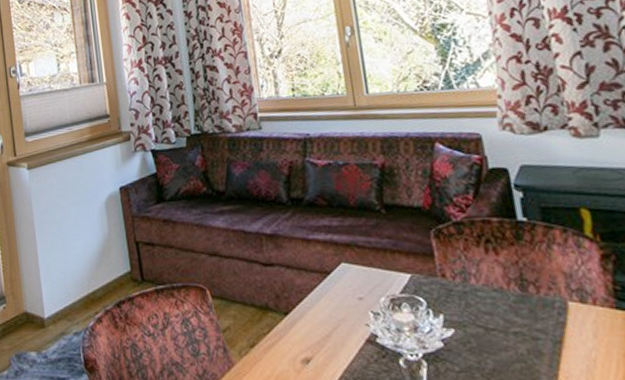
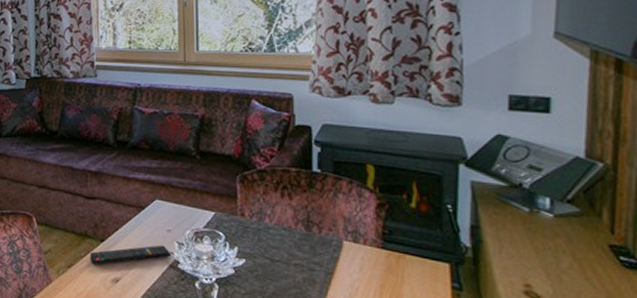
remote control: none [273,316,367,342] -> present [90,245,172,264]

